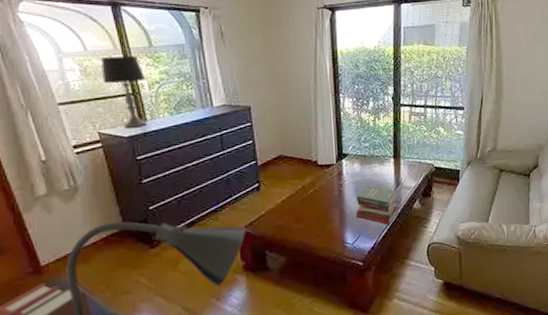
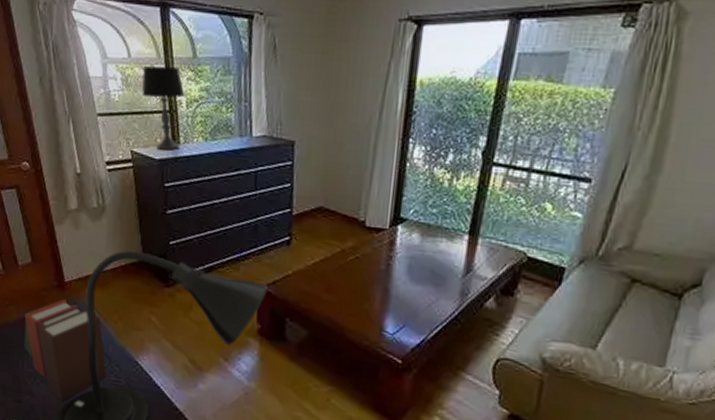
books: present [355,185,399,225] -> none [403,264,466,321]

